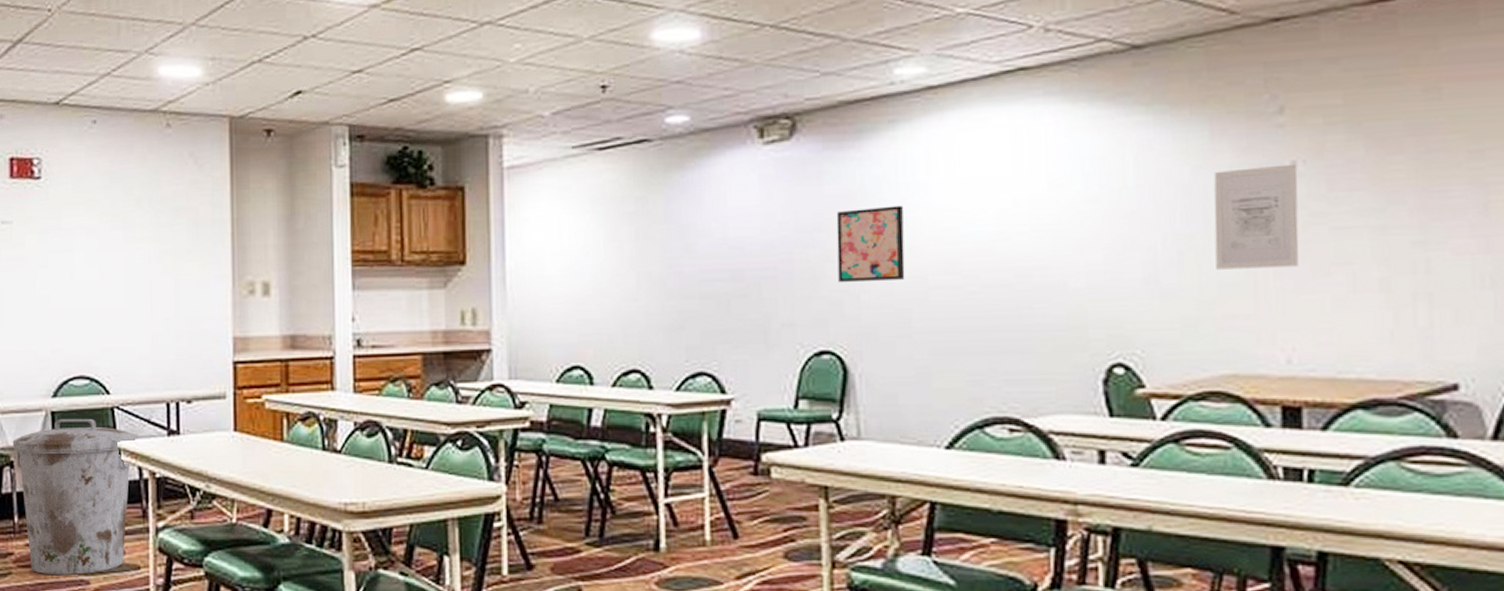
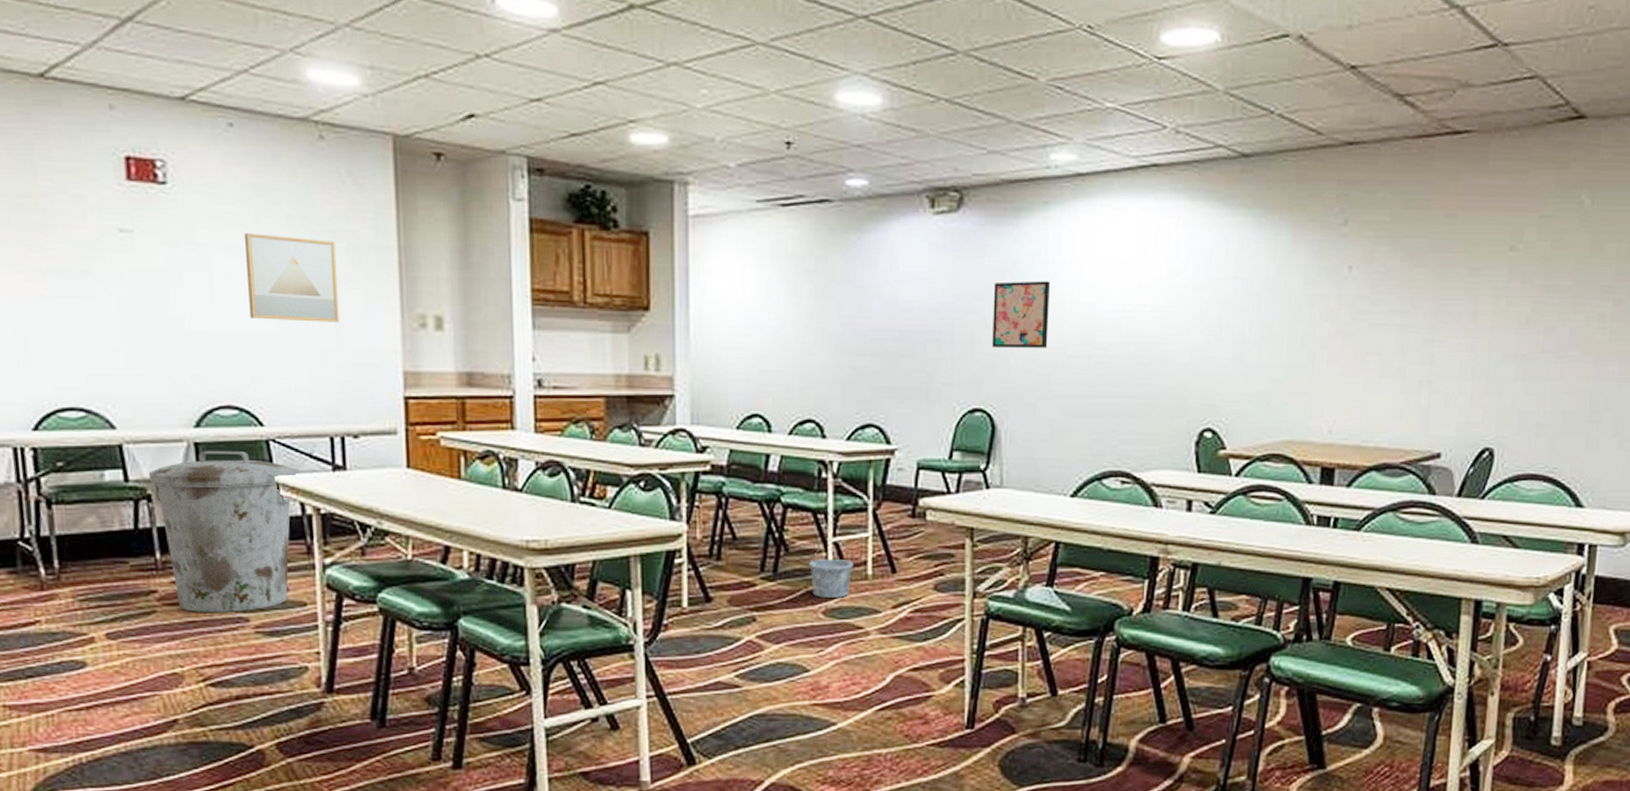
wall art: none [101,216,178,295] -> present [243,233,340,323]
bucket: none [639,502,689,566] -> present [809,540,853,598]
wall art: present [1214,164,1299,270] -> none [1286,268,1353,355]

